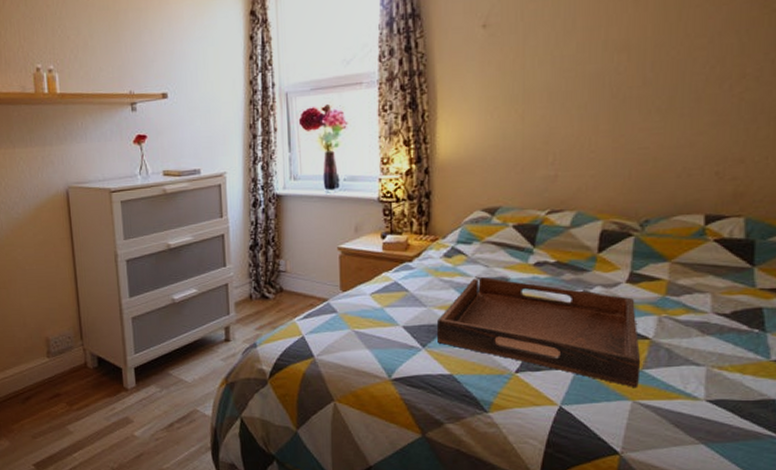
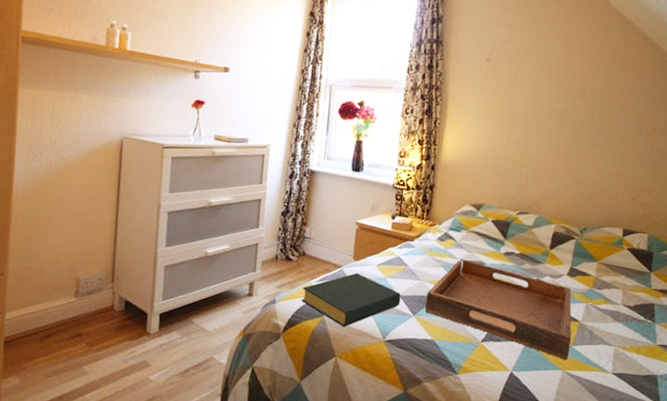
hardback book: none [285,305,405,368] -> present [301,272,401,328]

